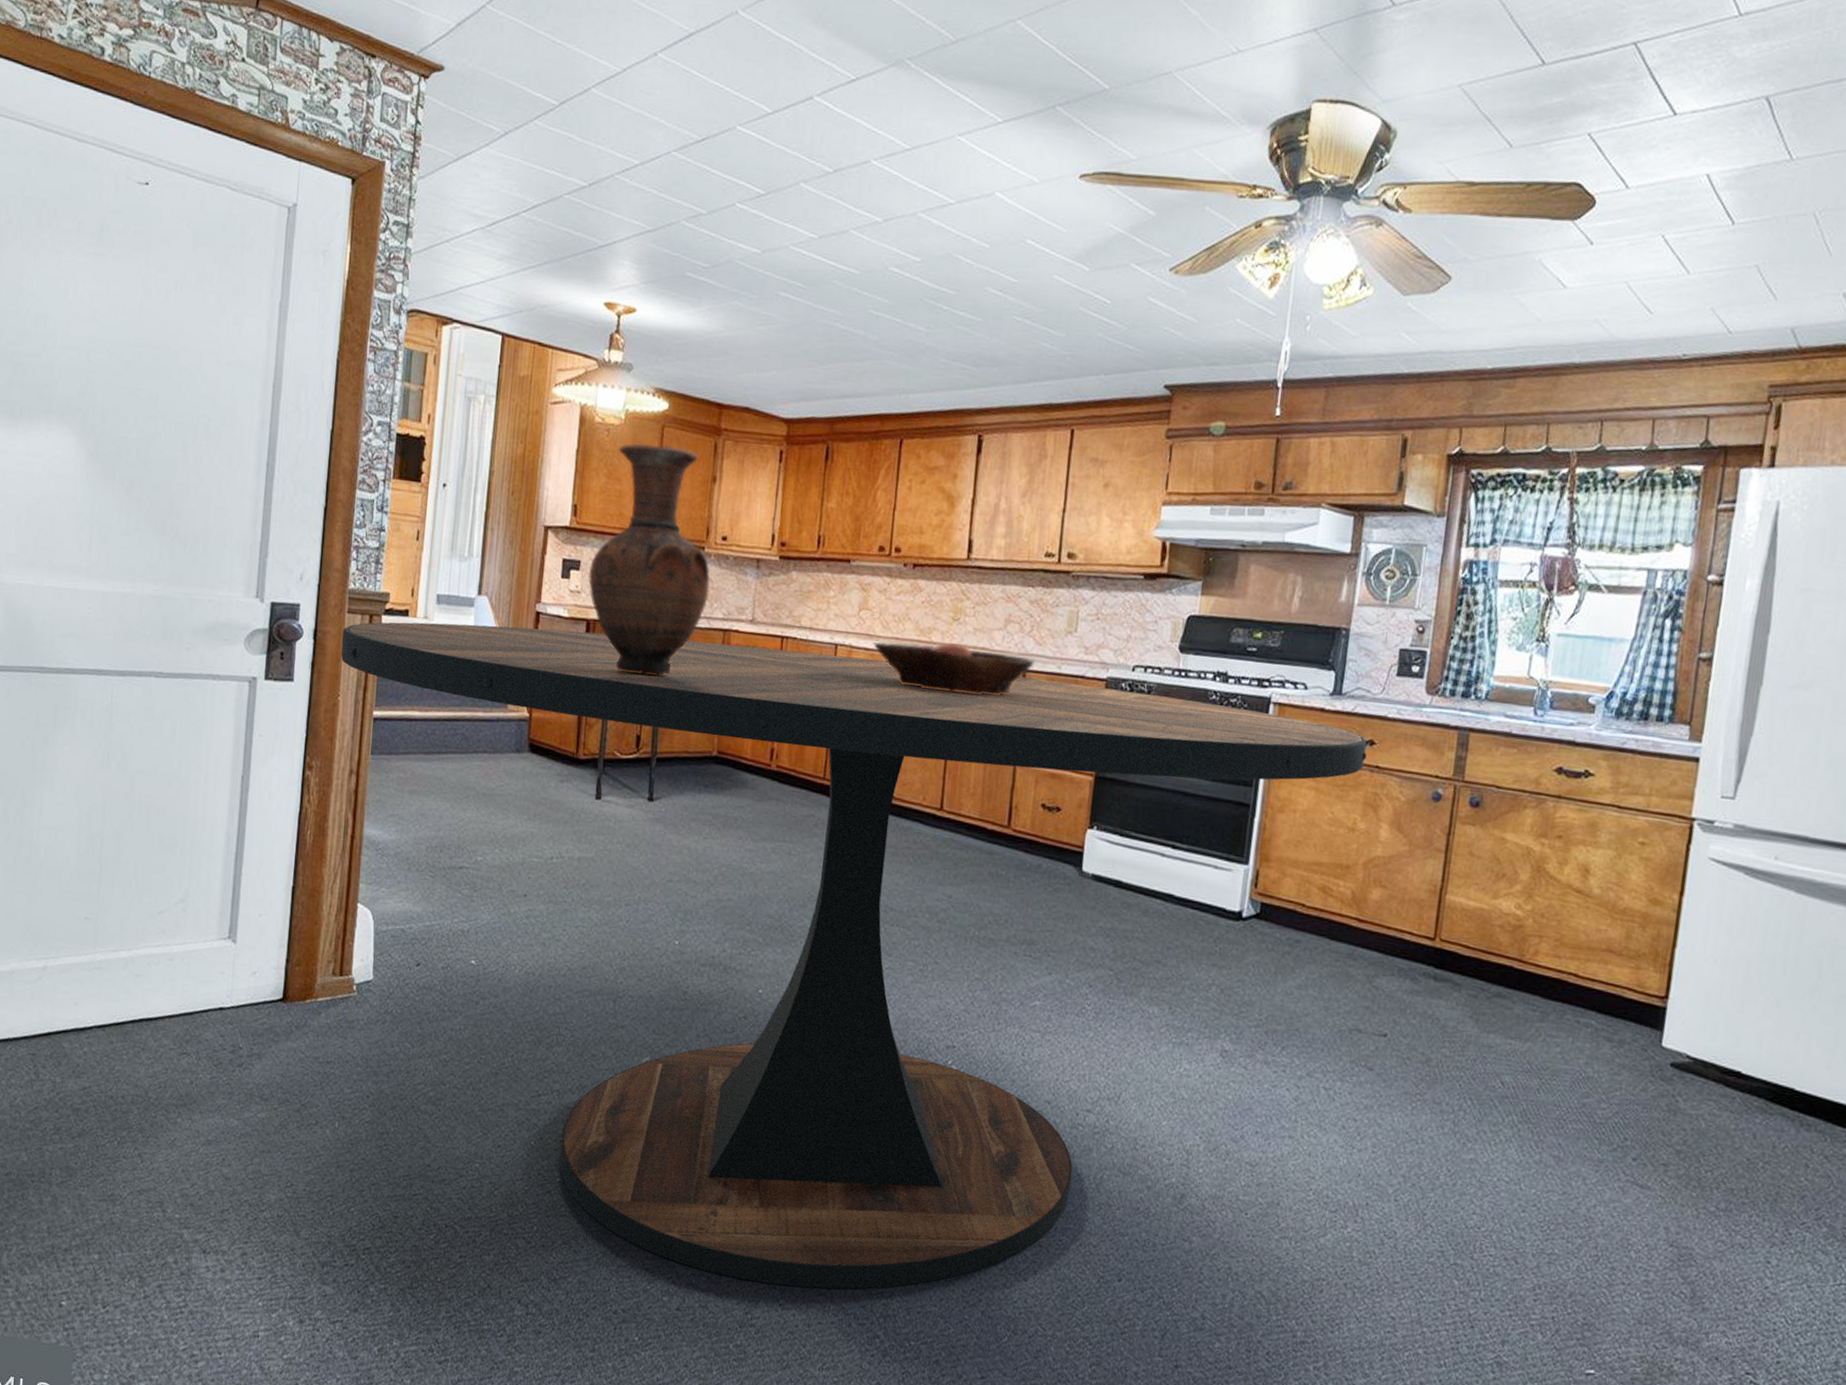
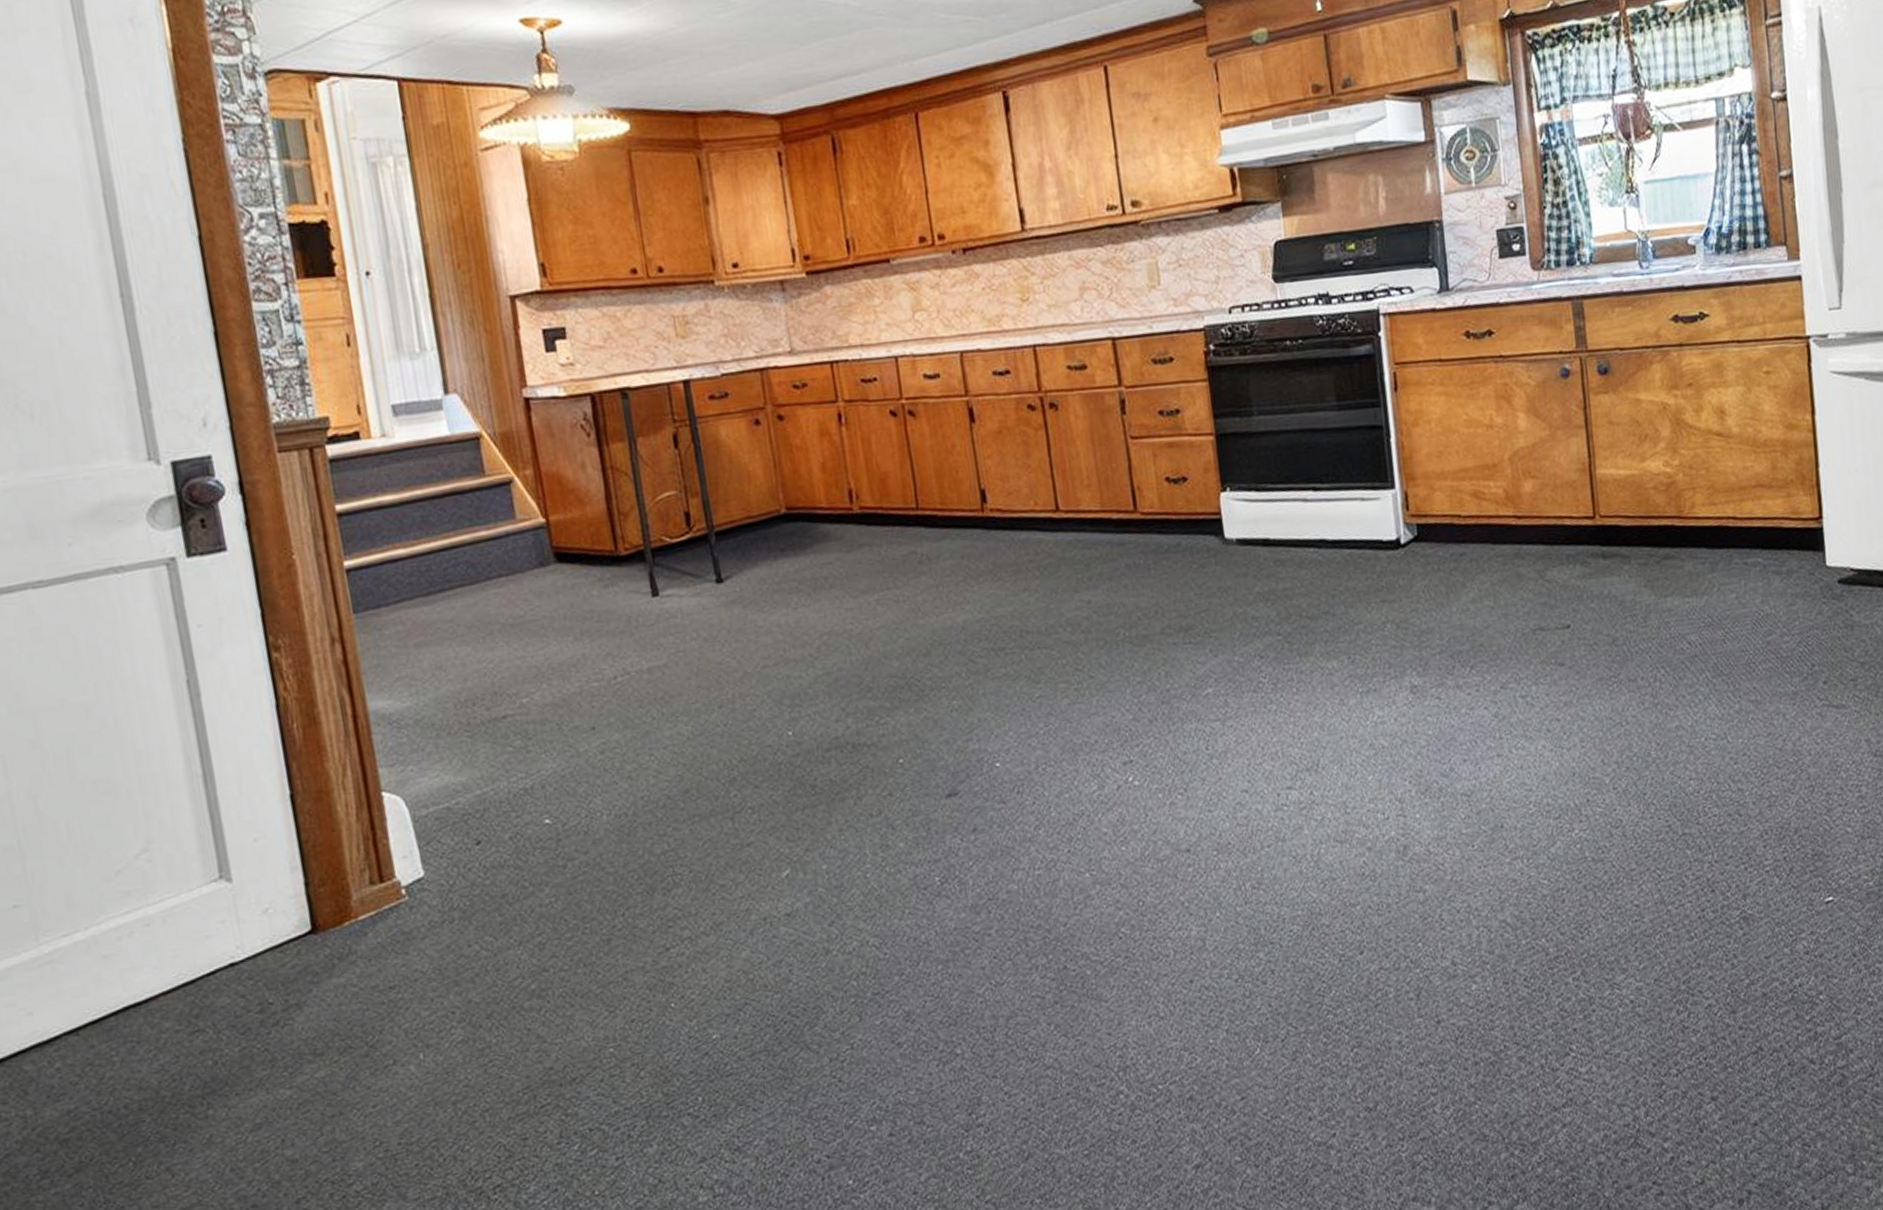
dining table: present [340,622,1367,1289] -> none [277,324,1488,1085]
vase: present [588,443,710,676] -> none [578,171,733,444]
bowl: present [873,641,1035,696] -> none [937,323,1123,384]

